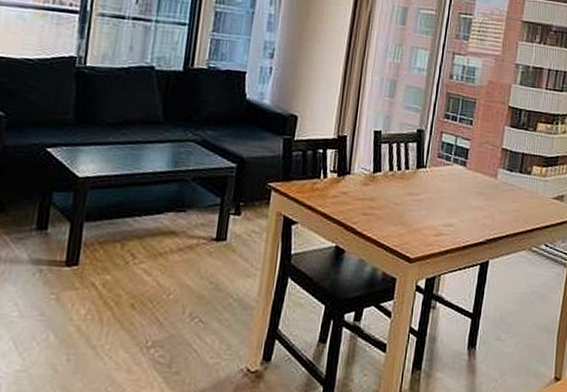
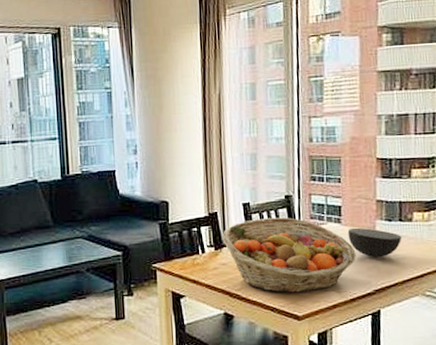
fruit basket: none [347,149,475,234] -> present [222,217,356,293]
bowl: none [470,173,520,207] -> present [347,227,402,258]

